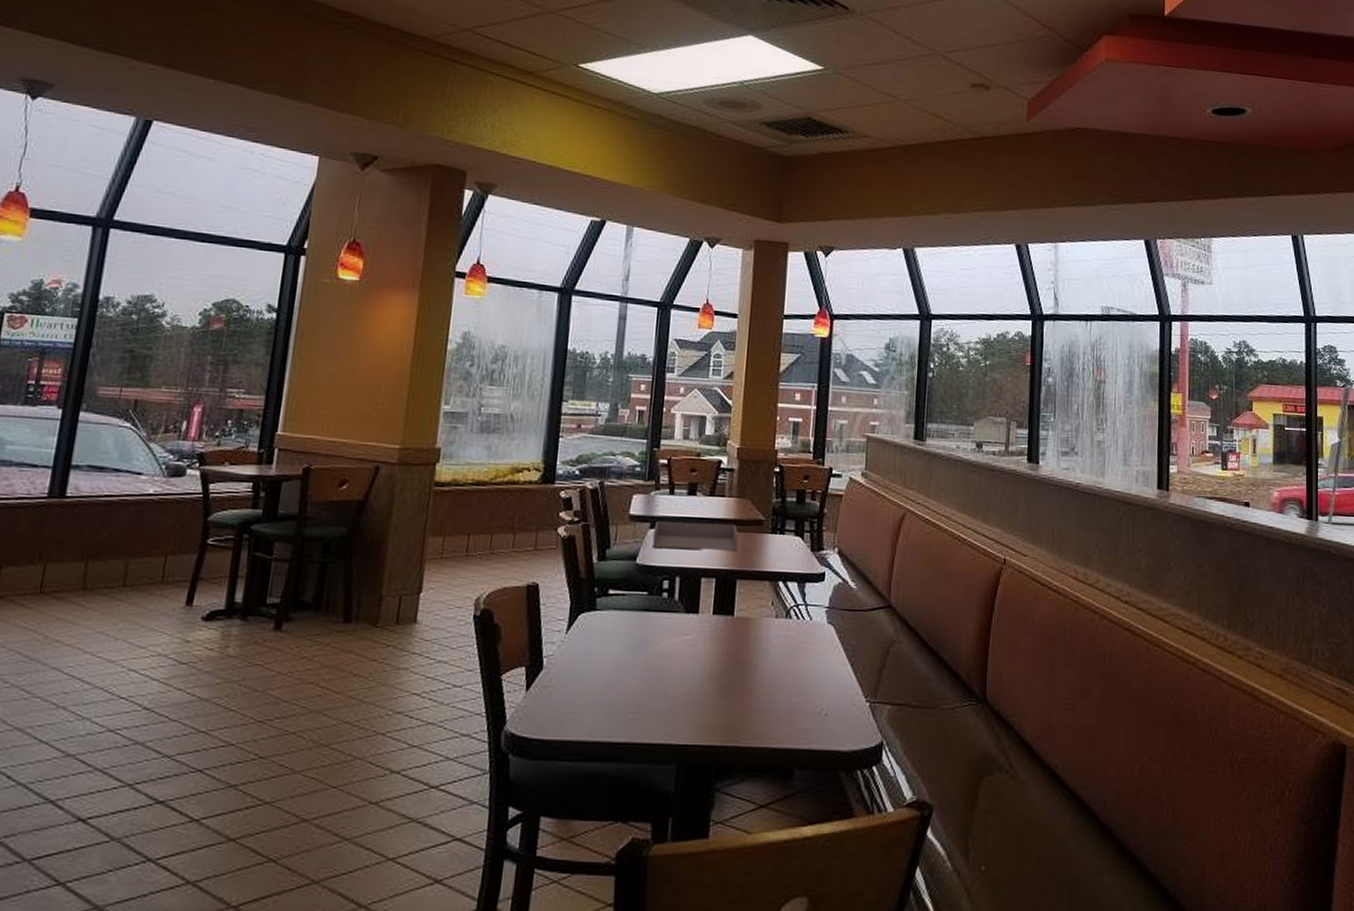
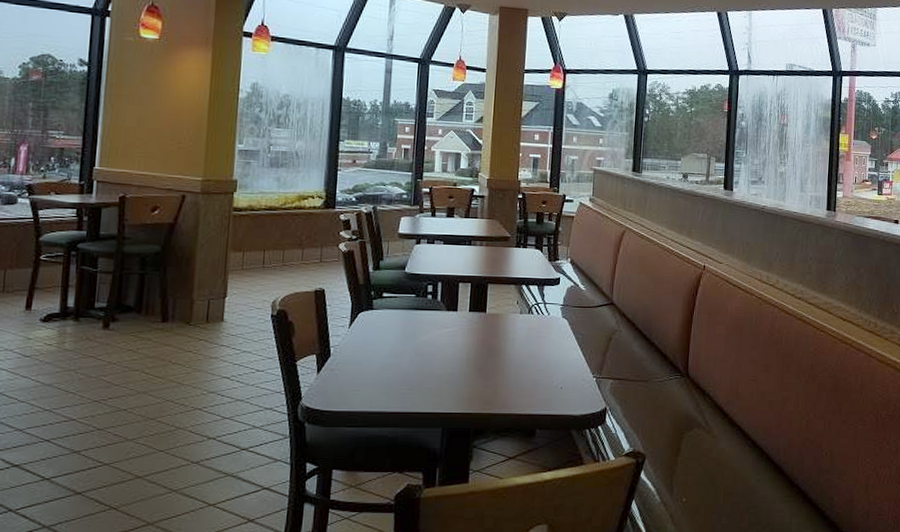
tray: present [652,521,739,552] -> none [418,238,490,262]

